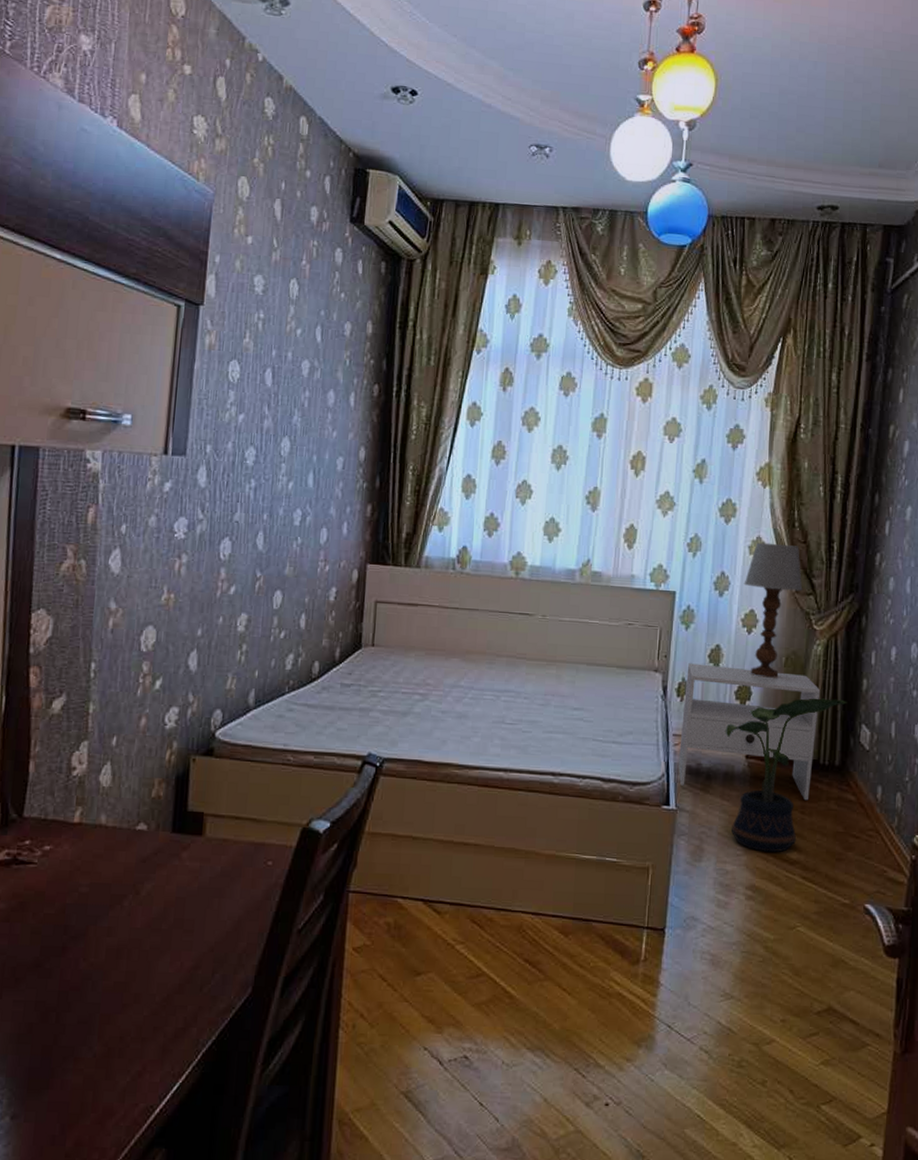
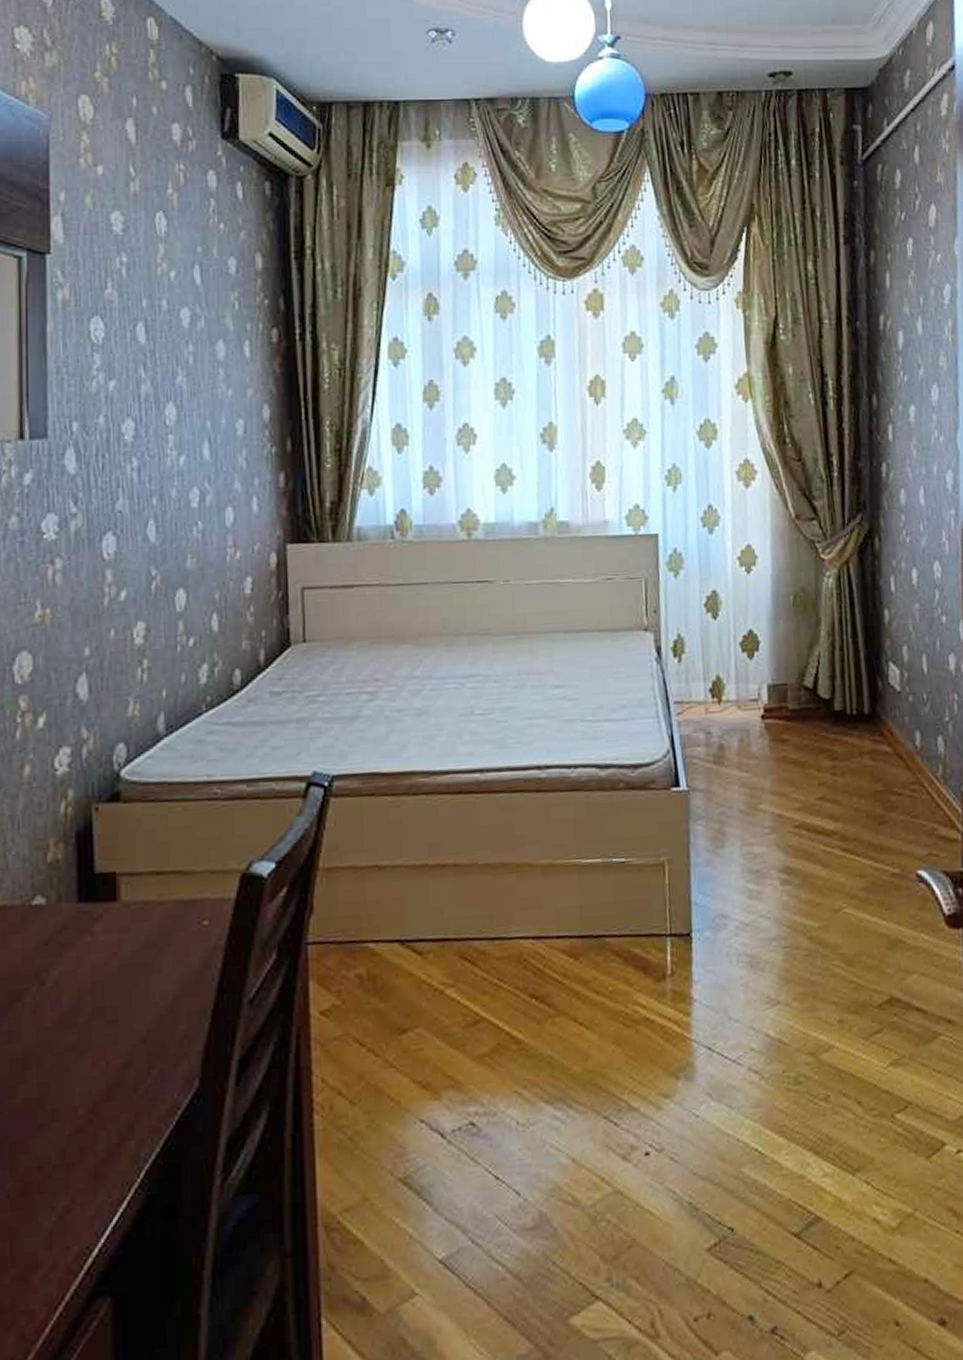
nightstand: present [677,663,821,801] -> none [681,613,840,761]
potted plant: present [725,698,847,853] -> none [733,636,869,826]
table lamp: present [743,542,803,678] -> none [735,464,804,622]

